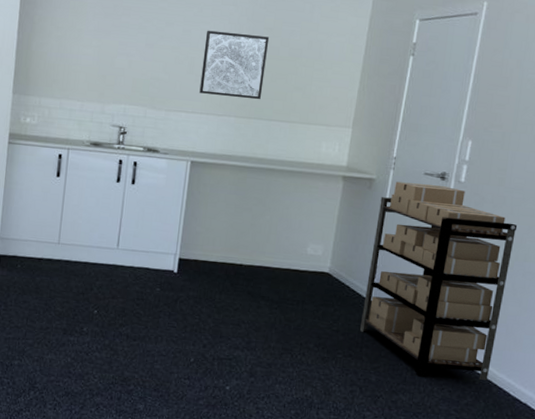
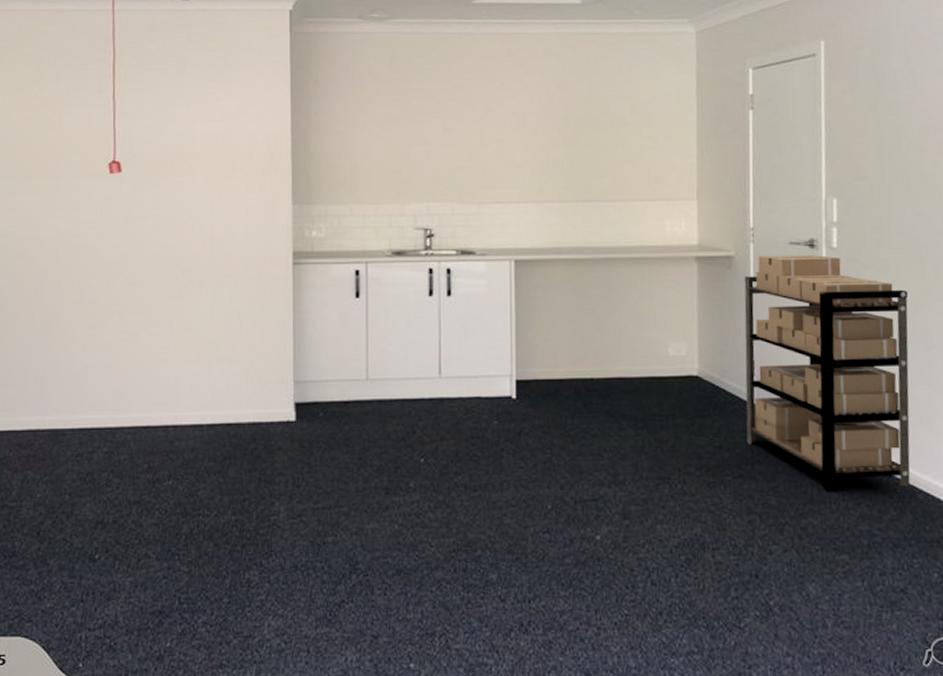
wall art: present [199,30,270,100] -> none [512,105,587,180]

